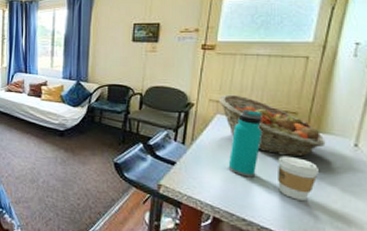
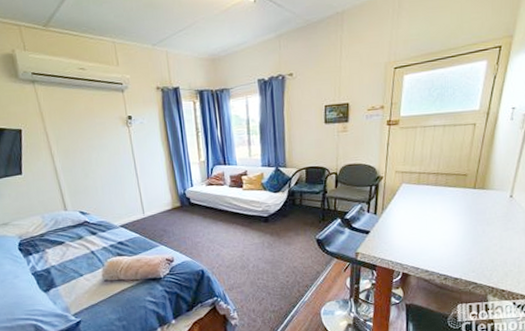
fruit basket: present [218,94,326,158] -> none [403,164,489,214]
water bottle: present [228,109,263,178] -> none [413,176,440,236]
coffee cup: present [278,155,319,201] -> none [452,212,483,248]

